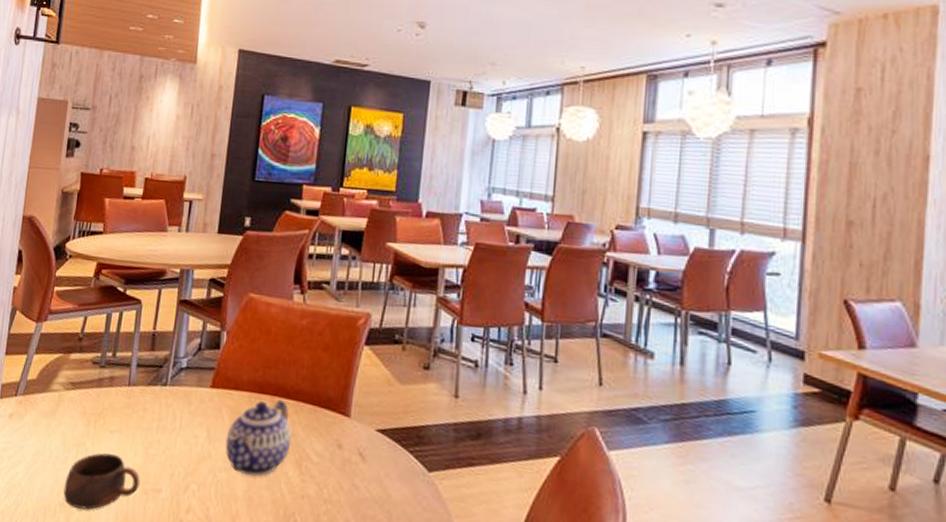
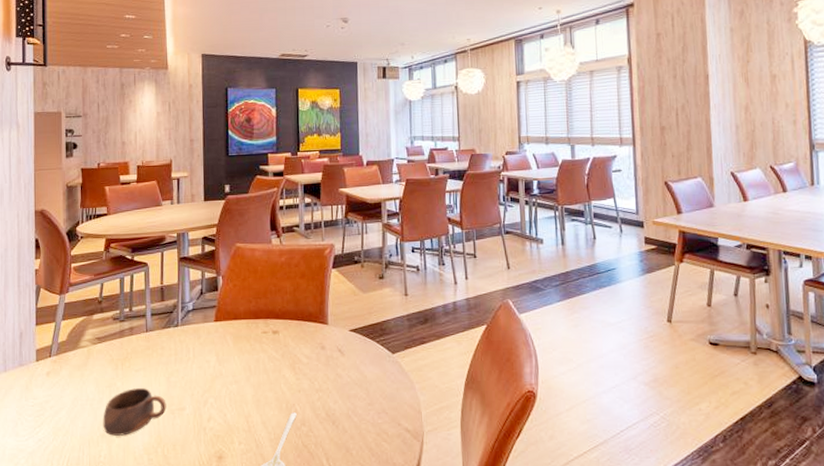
teapot: present [225,400,292,476] -> none [232,321,285,384]

